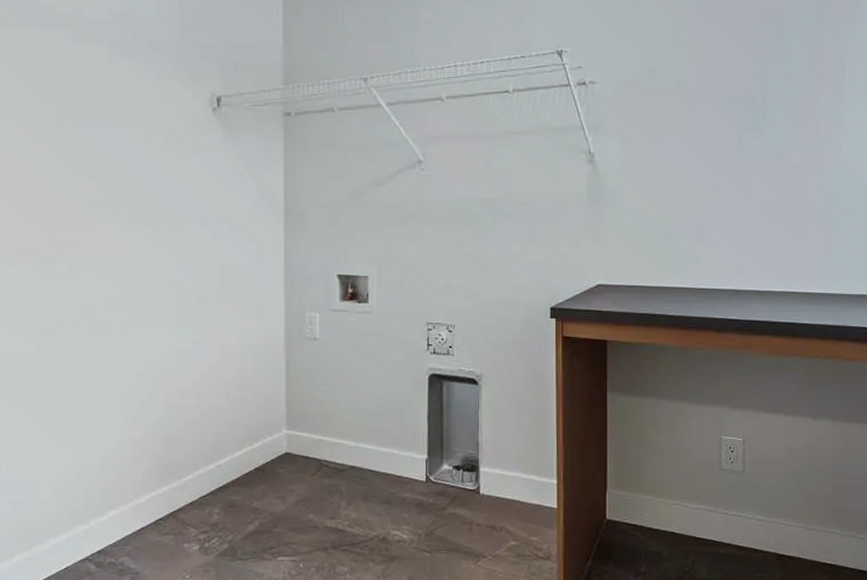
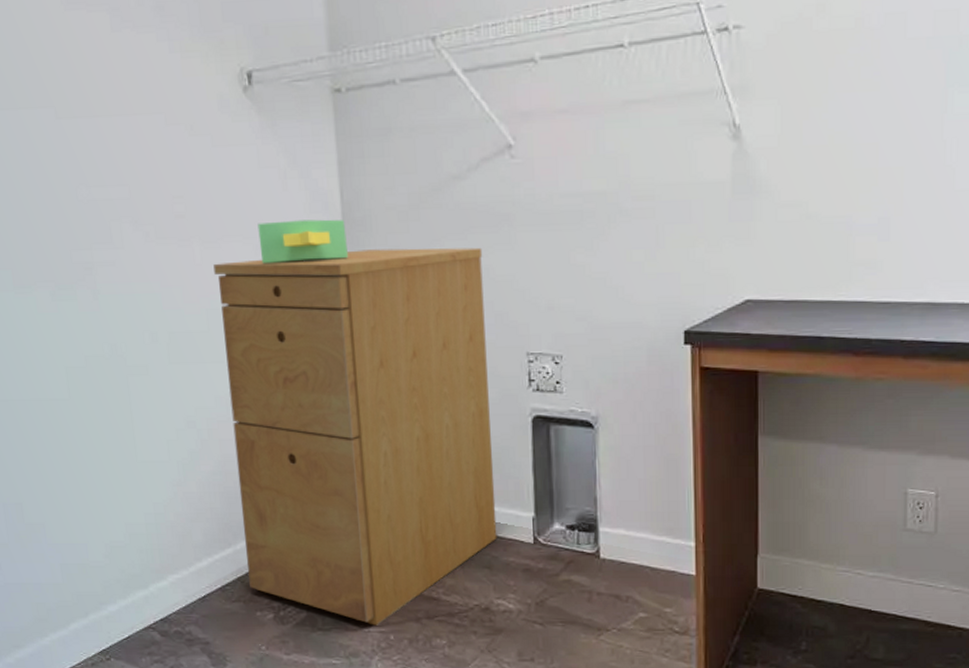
filing cabinet: none [175,237,396,555] -> present [213,247,497,626]
folder: none [215,212,287,247] -> present [257,219,348,265]

